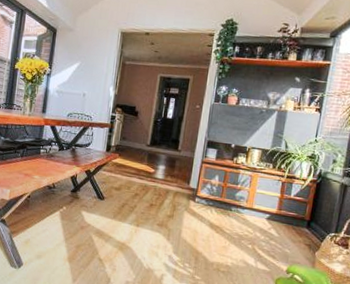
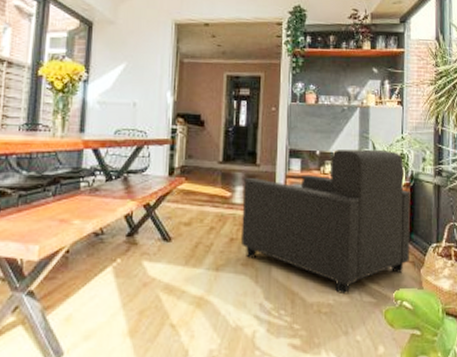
armchair: none [158,145,316,261] -> present [240,149,411,295]

